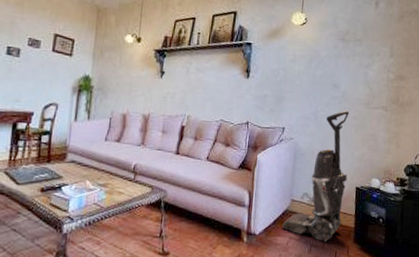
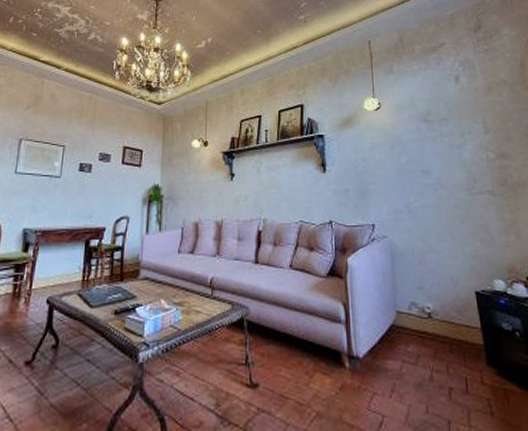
vacuum cleaner: present [282,110,350,242] -> none [391,198,466,365]

